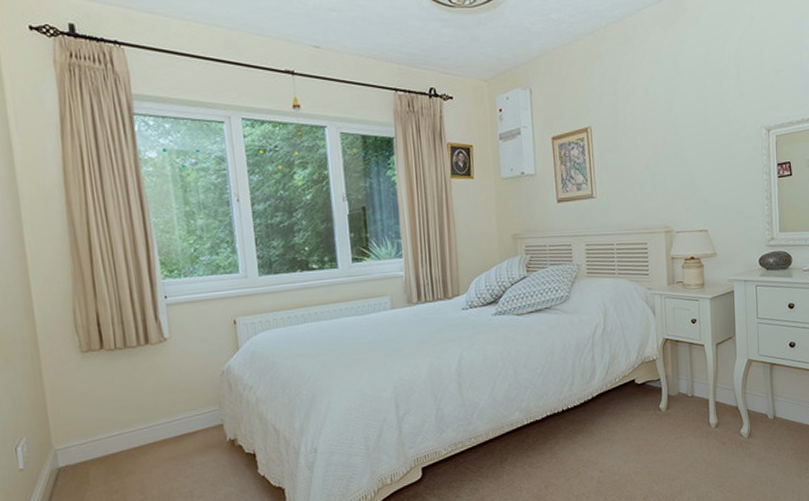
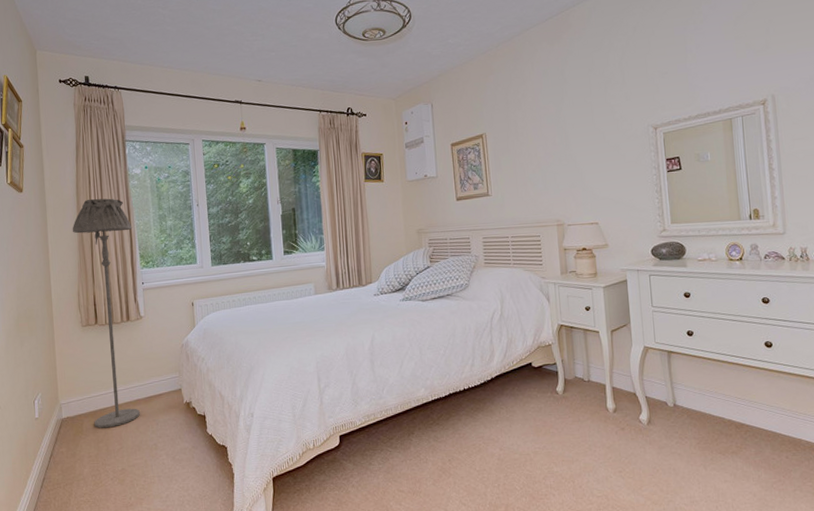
floor lamp: none [59,188,168,477] -> present [72,198,140,428]

